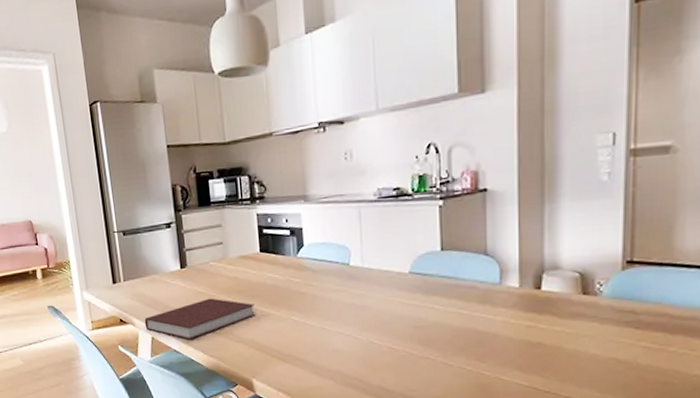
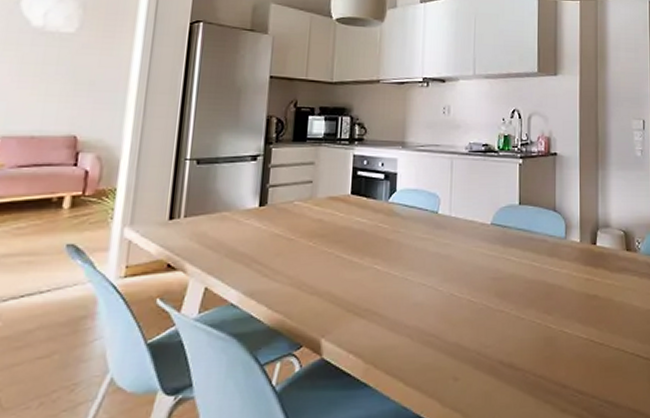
notebook: present [144,298,255,339] -> none [199,241,337,291]

